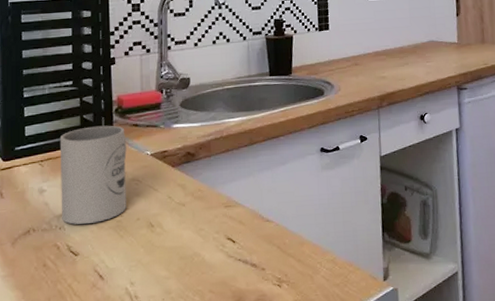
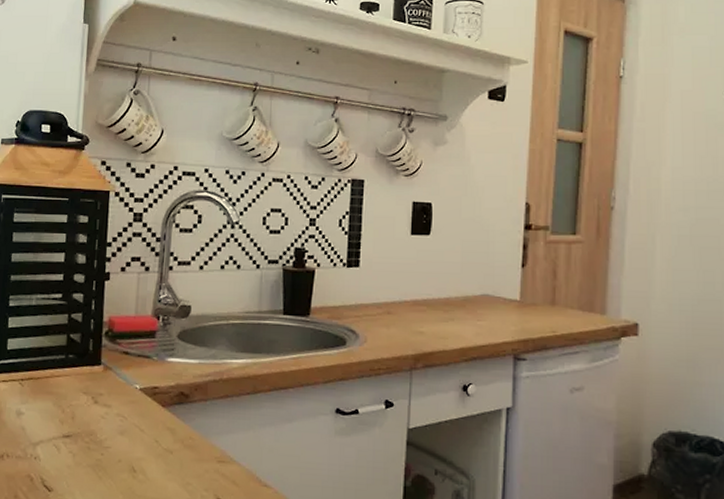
mug: present [59,125,127,225] -> none [38,348,115,458]

